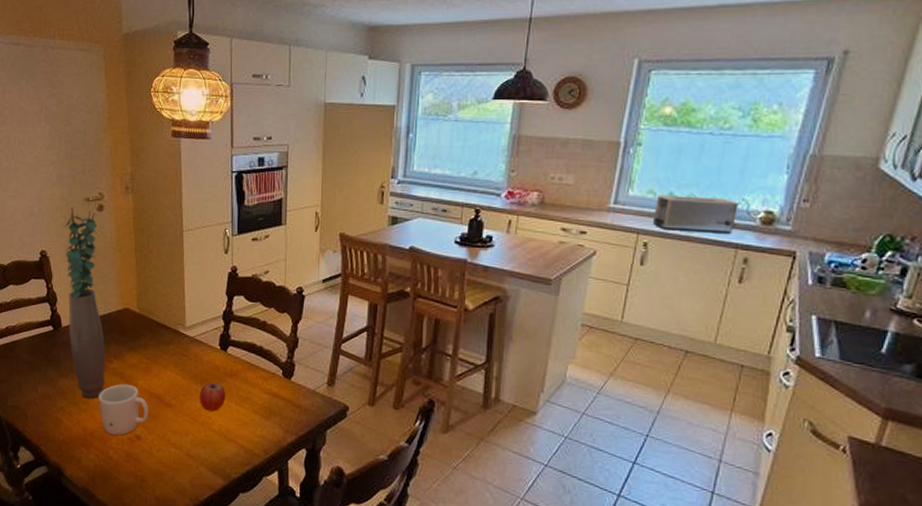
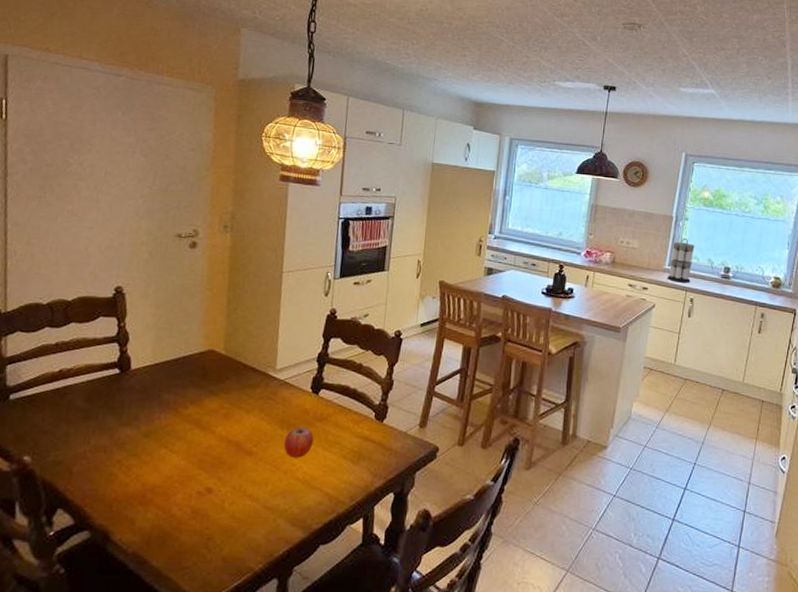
vase: present [64,207,106,399] -> none [137,243,188,450]
mug: present [98,383,149,436] -> none [165,431,226,489]
spice rack: none [613,169,651,224] -> present [668,238,695,283]
toaster: present [652,194,738,235] -> none [696,260,756,295]

